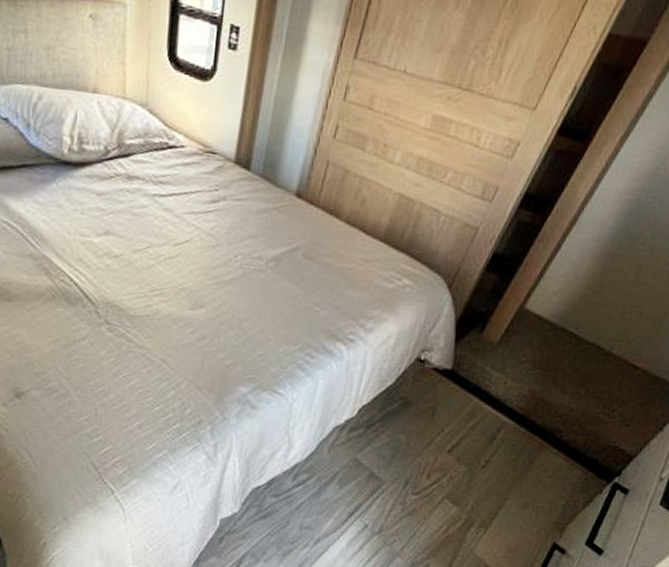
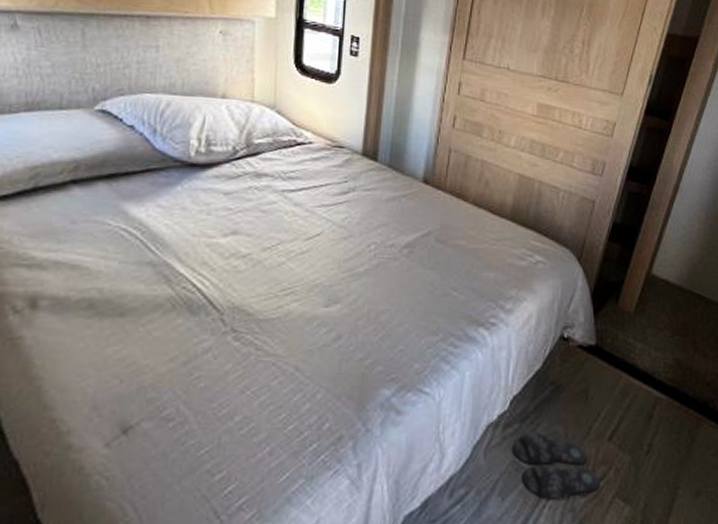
slippers: none [354,437,433,494] -> present [512,431,600,500]

